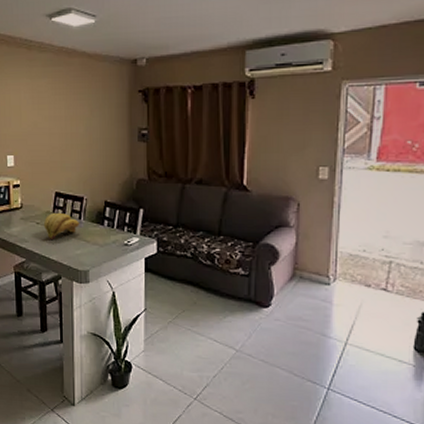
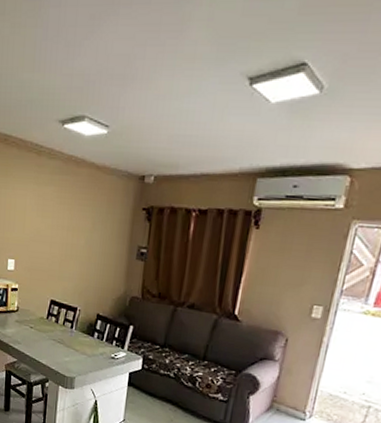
banana bunch: present [44,212,79,239] -> none [37,319,70,345]

